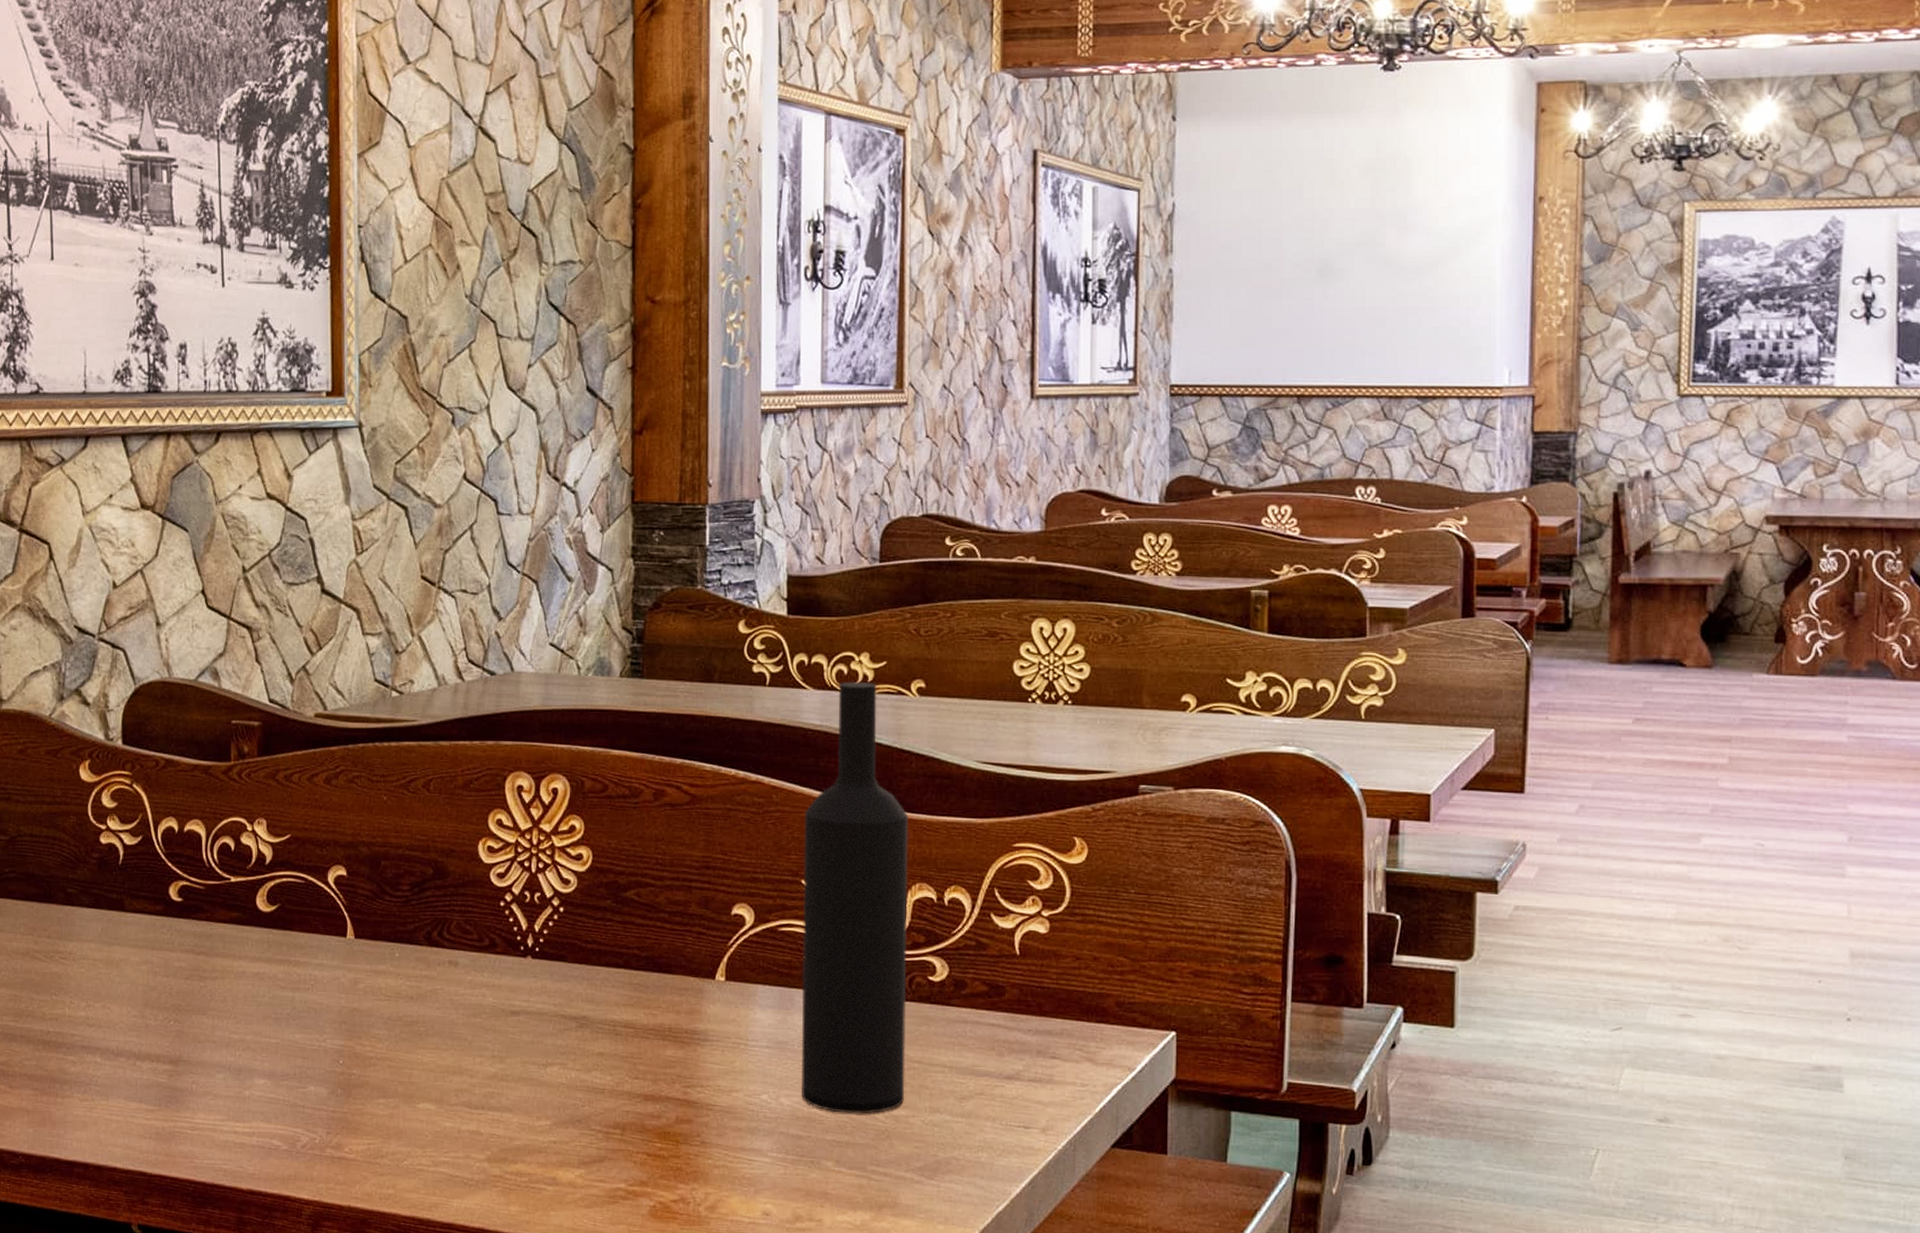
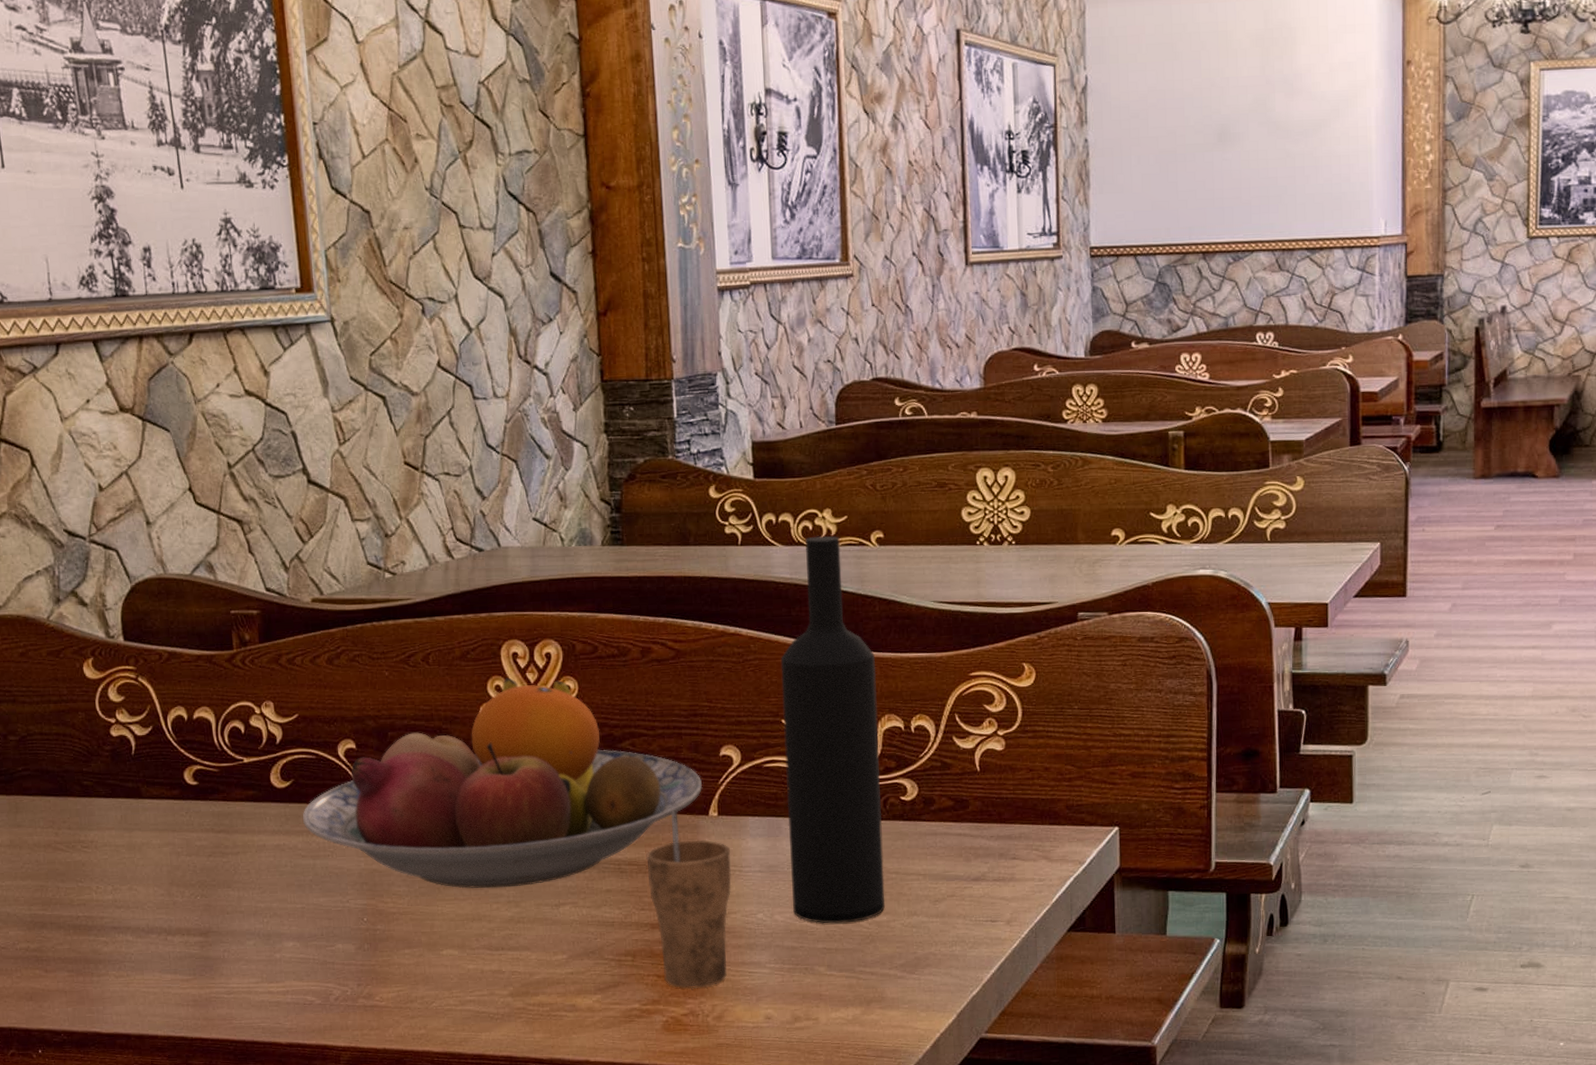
fruit bowl: none [285,811,710,1041] -> present [302,677,702,889]
cup: none [644,969,737,1173] -> present [646,809,732,989]

